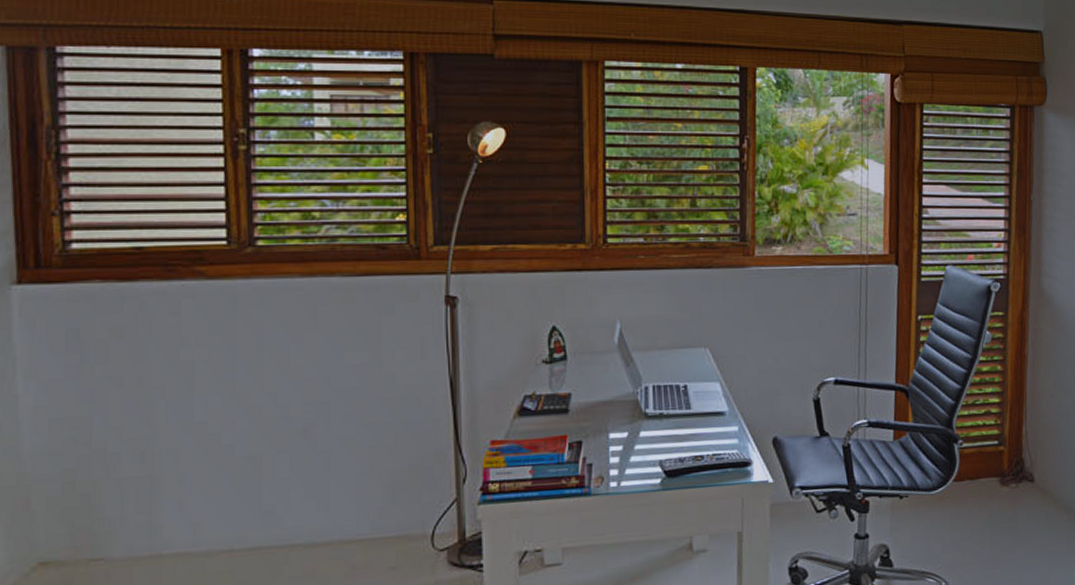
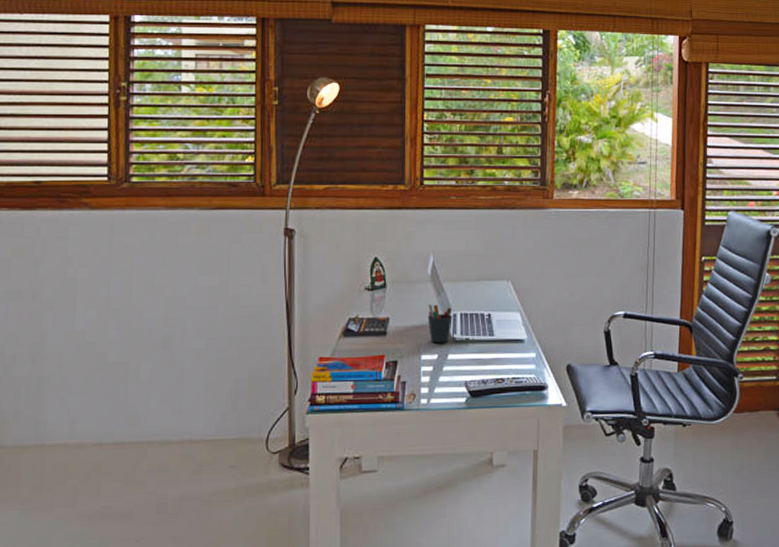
pen holder: none [615,376,644,420] -> present [427,304,452,343]

